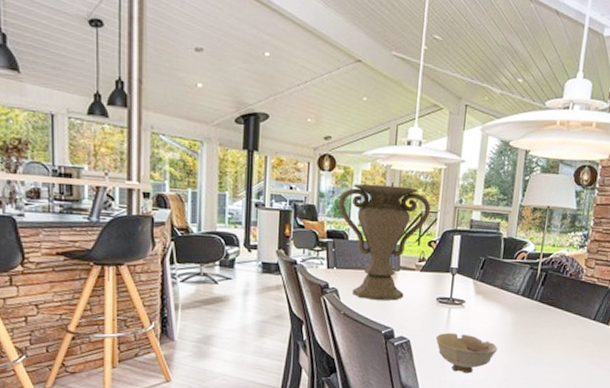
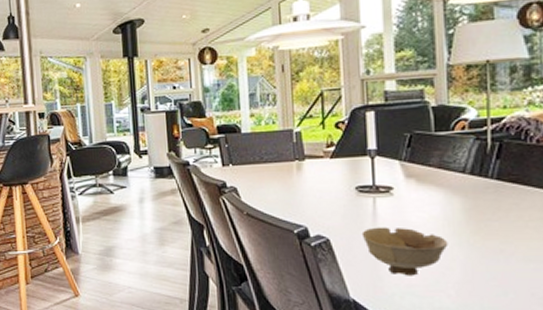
vase: present [338,183,431,301] -> none [225,66,332,197]

